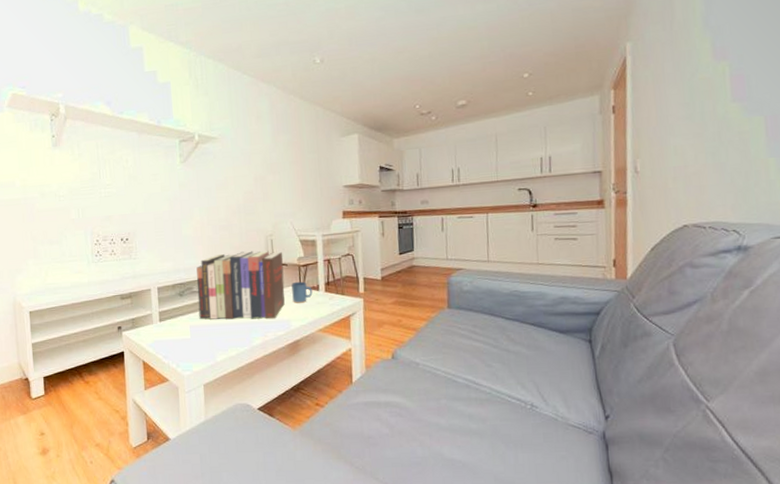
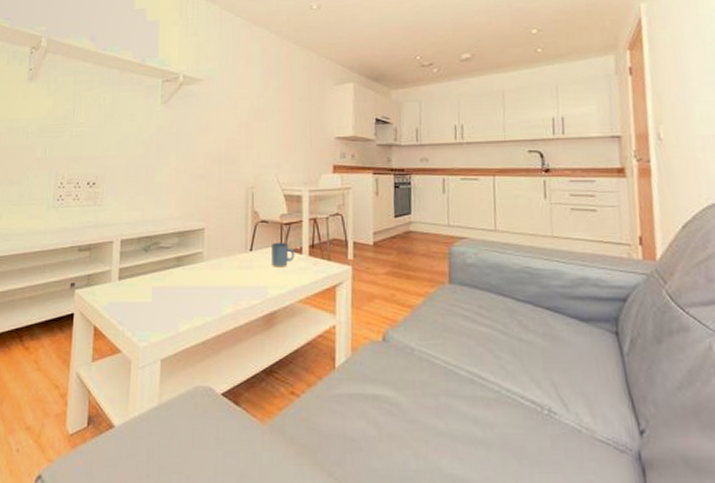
books: present [196,251,285,320] -> none [164,204,264,285]

